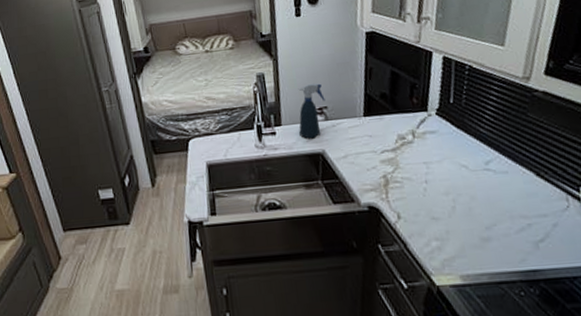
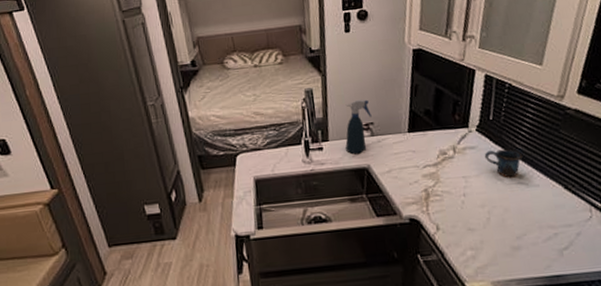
mug: none [446,133,488,164] -> present [484,149,522,178]

